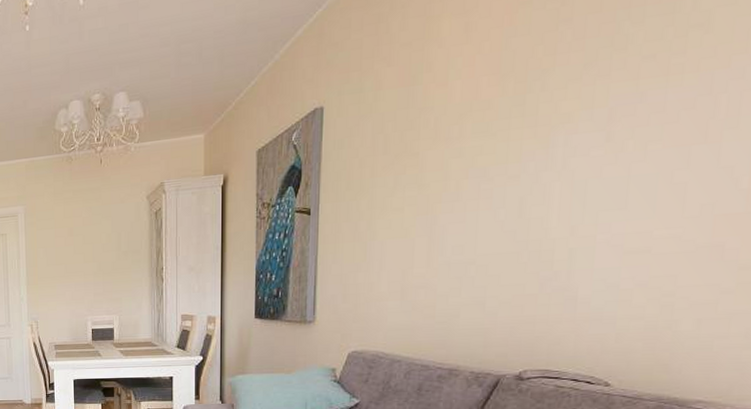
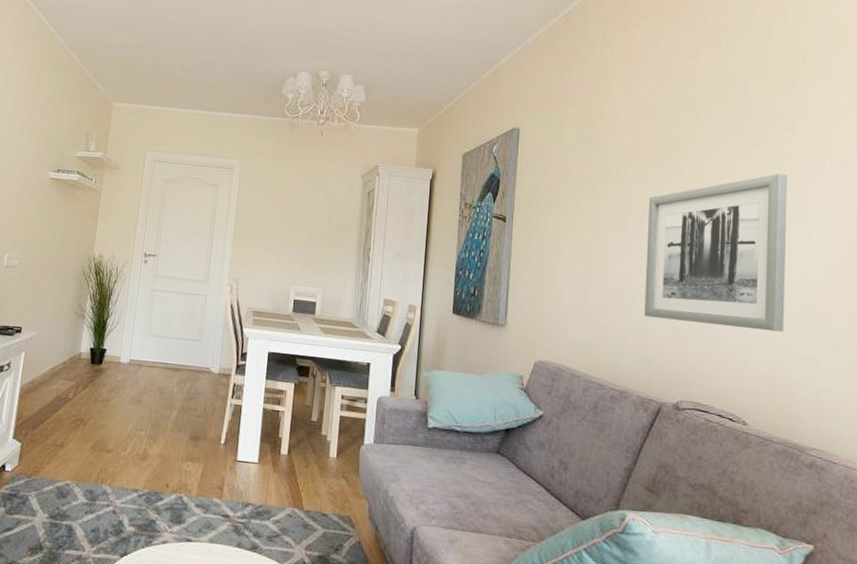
wall art: none [480,85,693,288] -> present [644,173,787,332]

